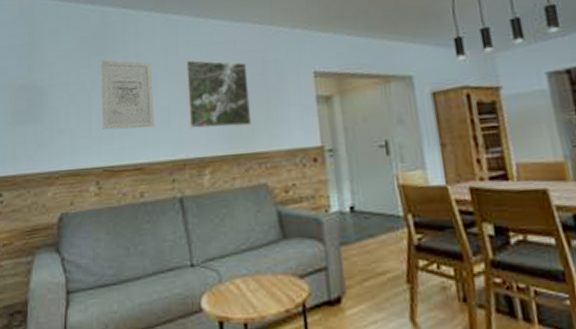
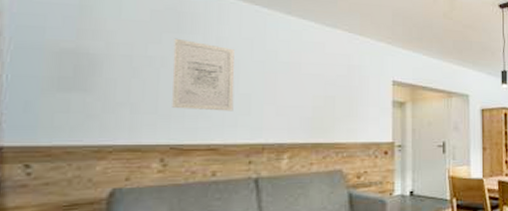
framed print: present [185,60,251,129] -> none [270,53,333,119]

